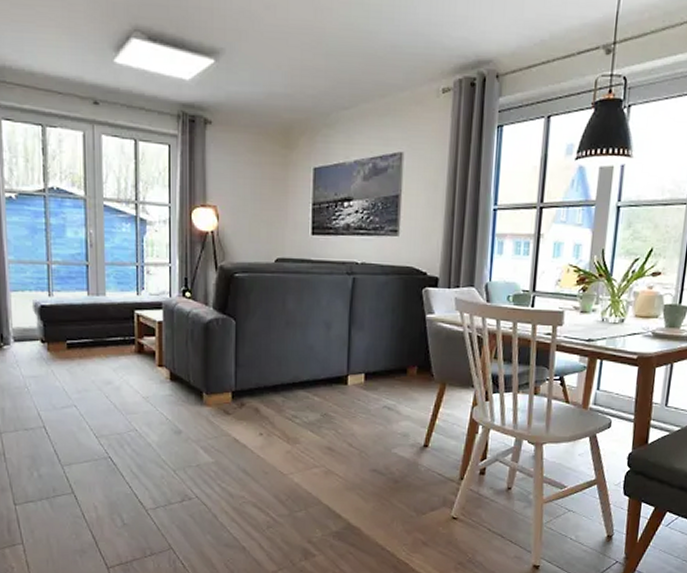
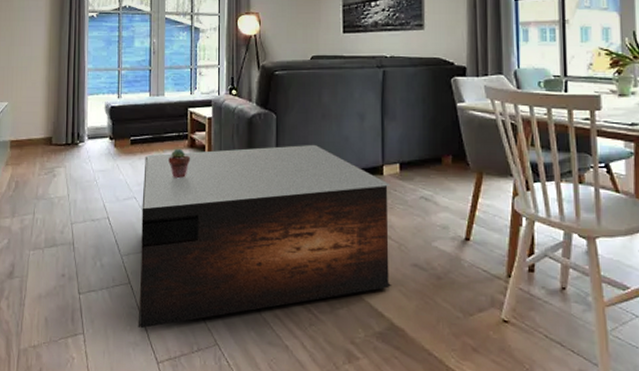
coffee table: none [83,352,355,537] -> present [137,144,392,329]
potted succulent: none [113,354,139,387] -> present [168,148,191,179]

